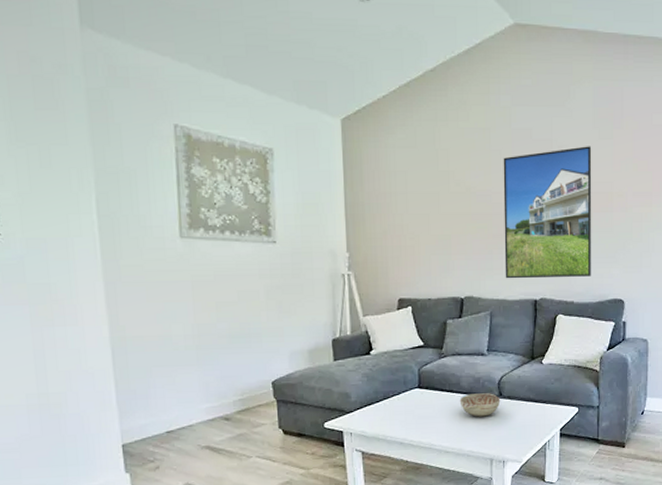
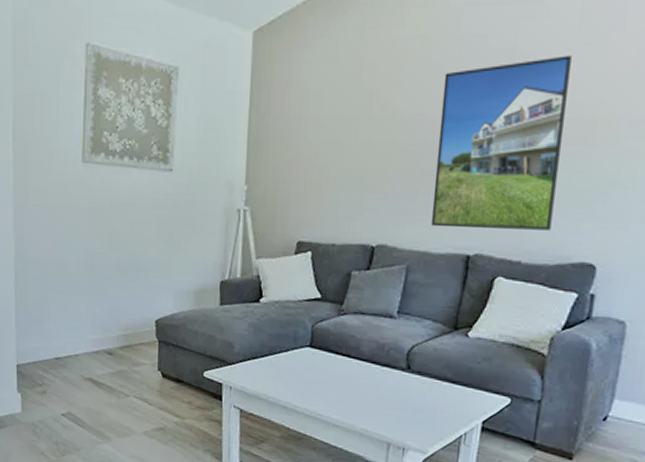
decorative bowl: present [459,393,501,417] -> none [356,362,408,392]

